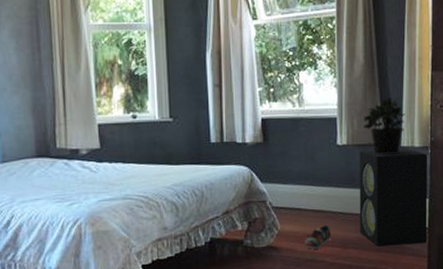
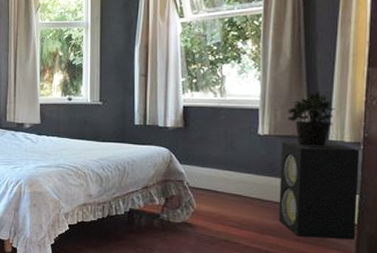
shoe: present [304,225,332,249] -> none [219,209,248,231]

